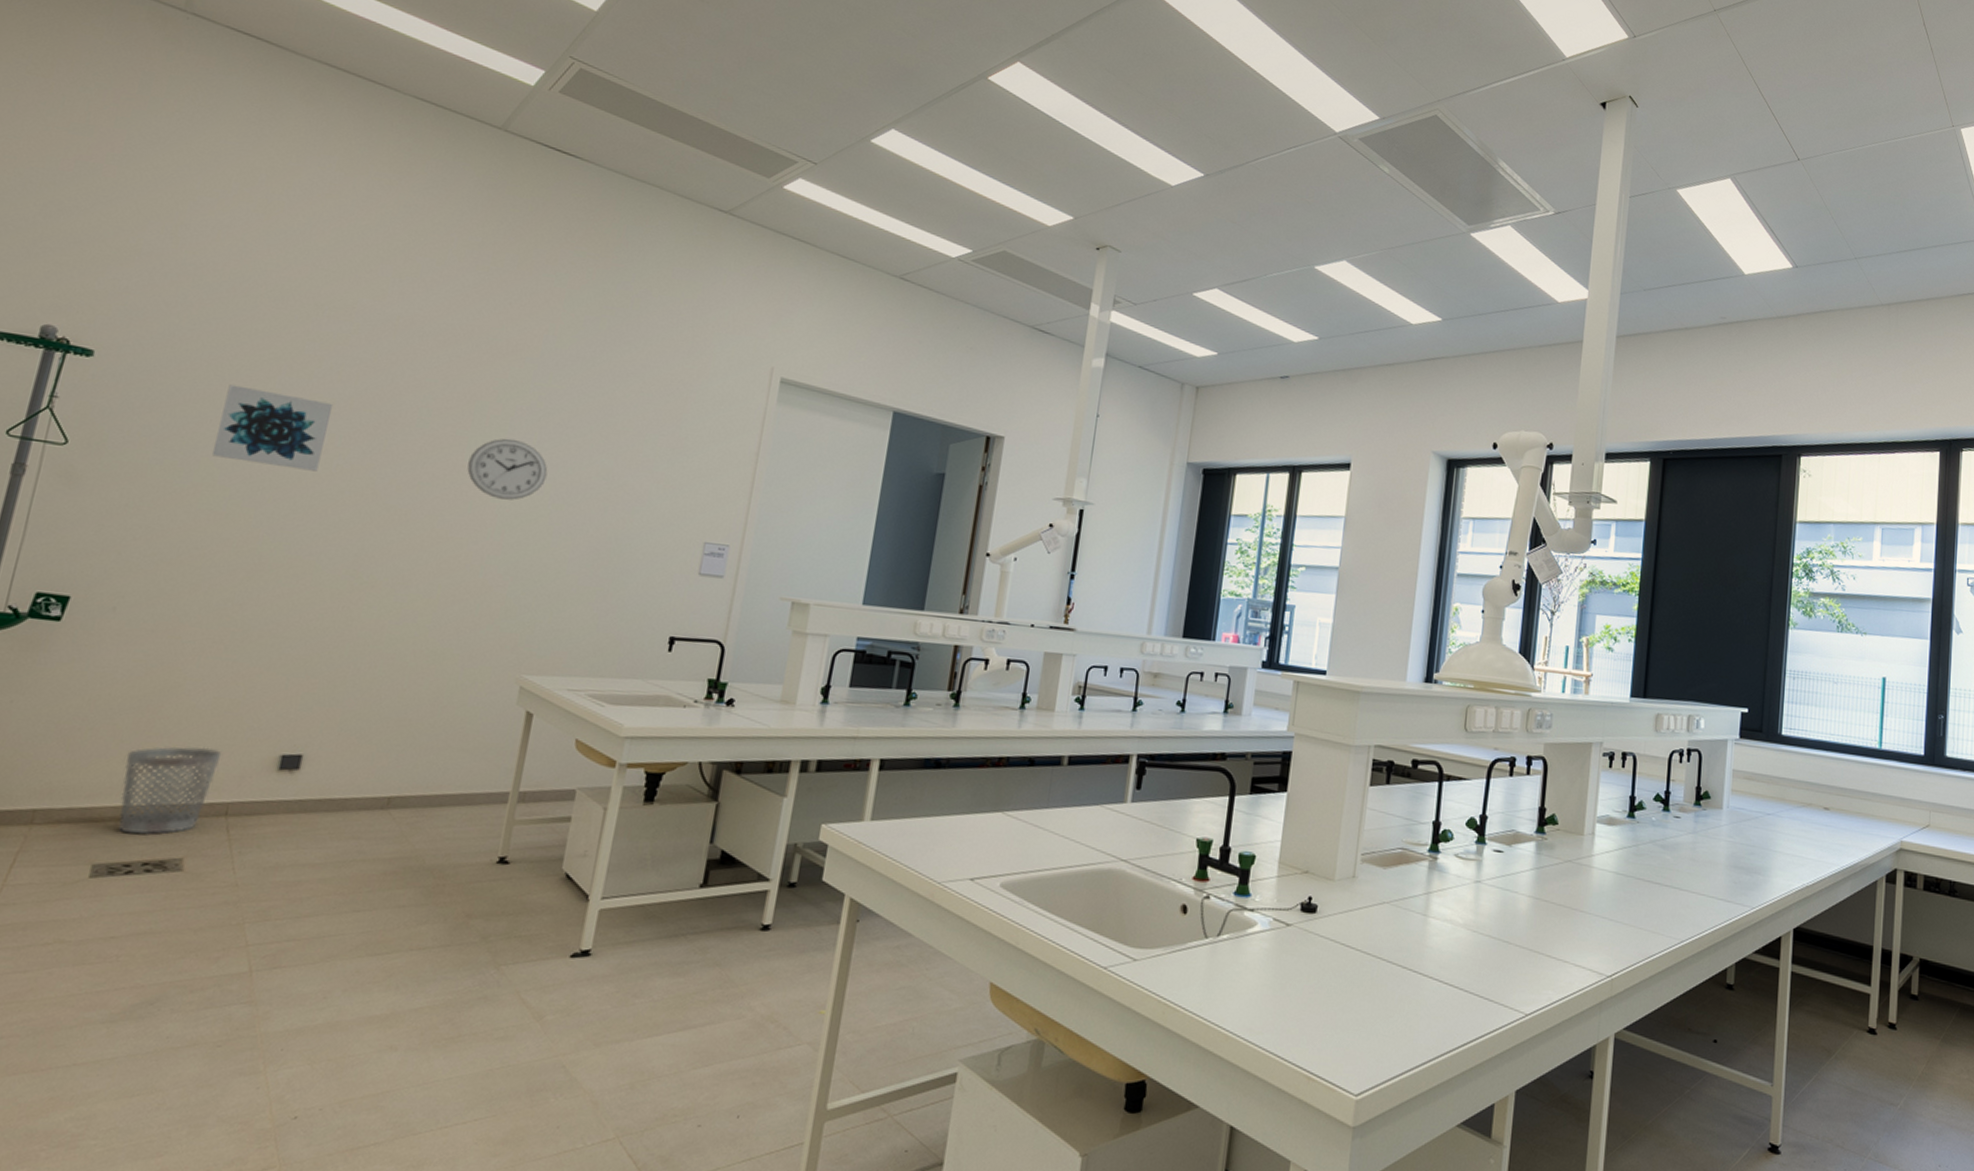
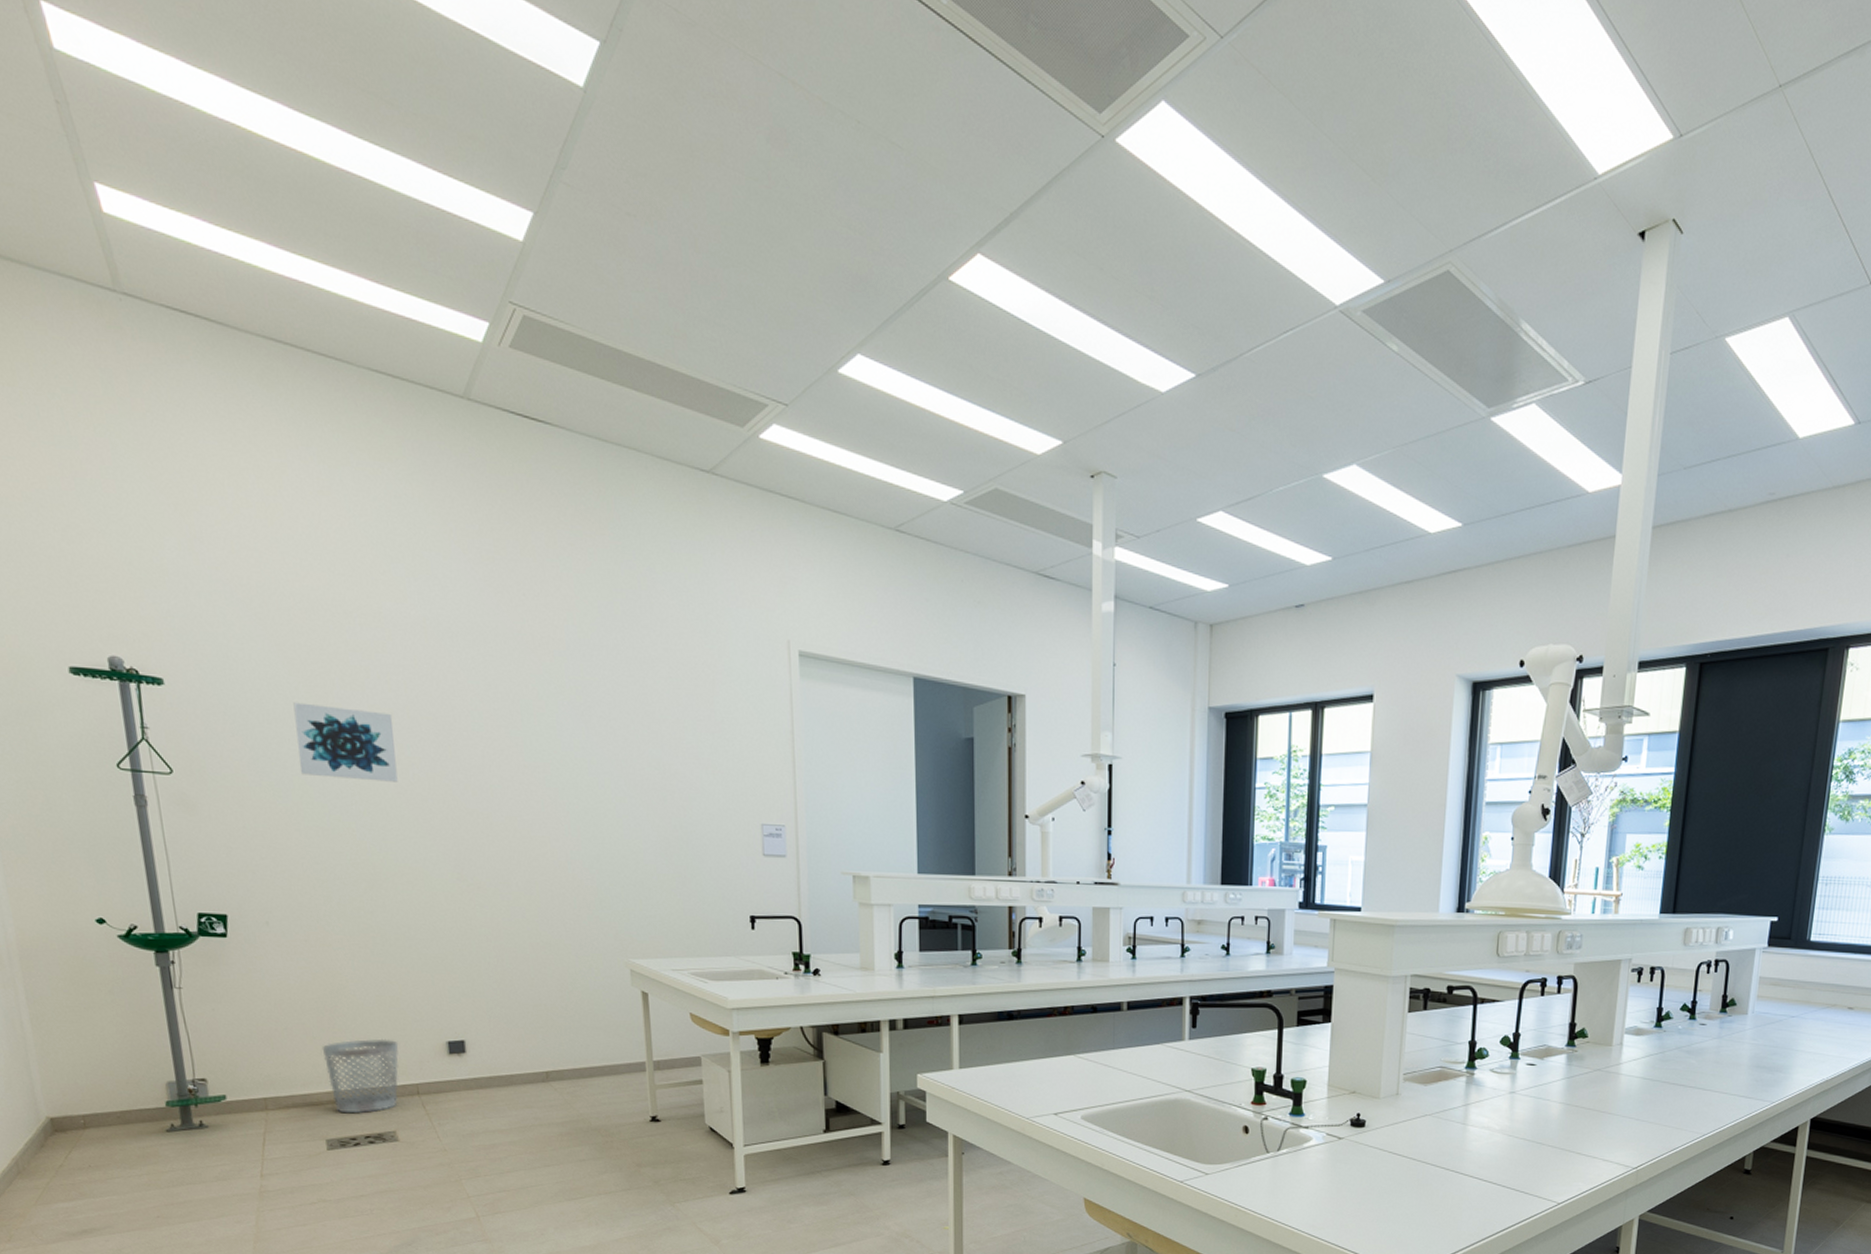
wall clock: present [467,438,548,500] -> none [529,735,604,796]

